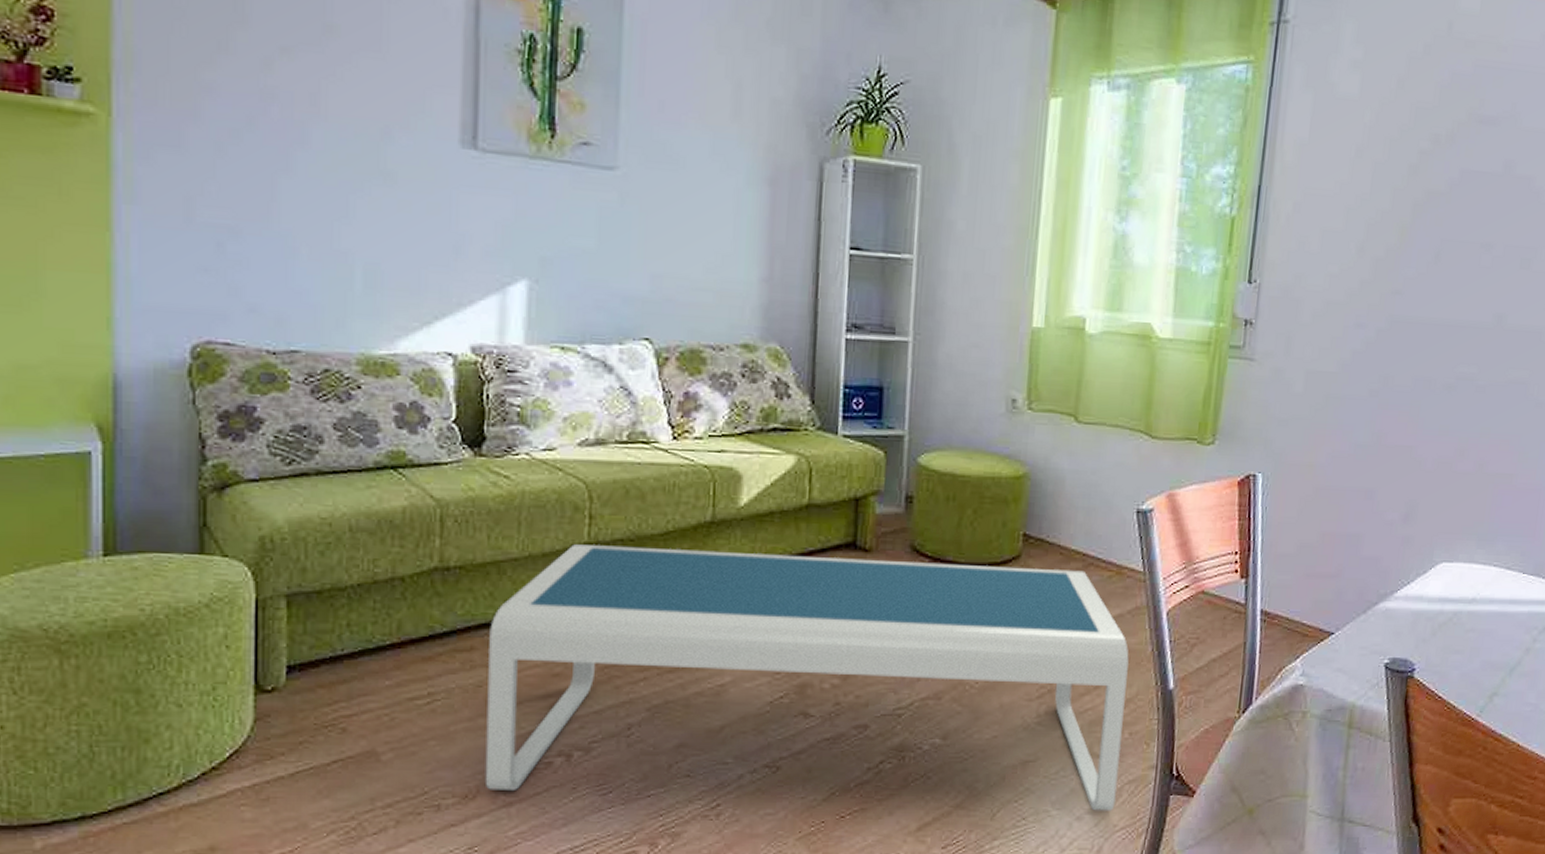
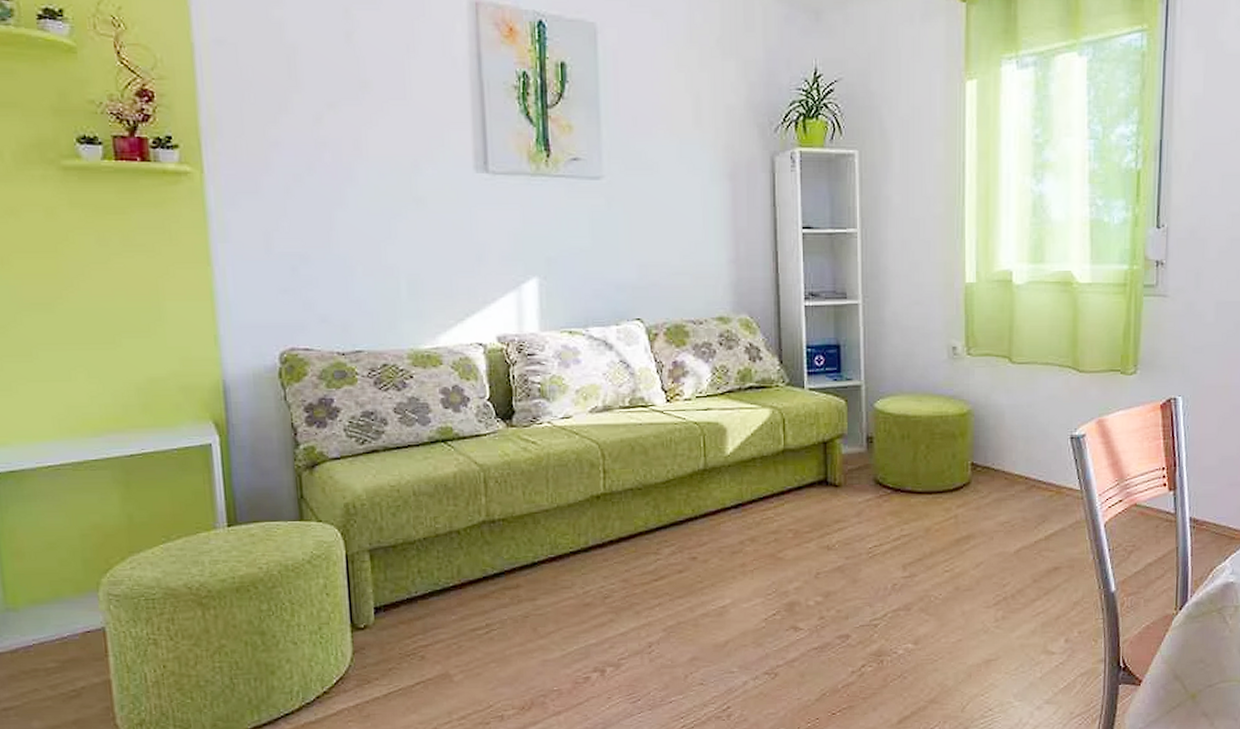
coffee table: present [485,544,1129,811] -> none [531,492,1073,702]

